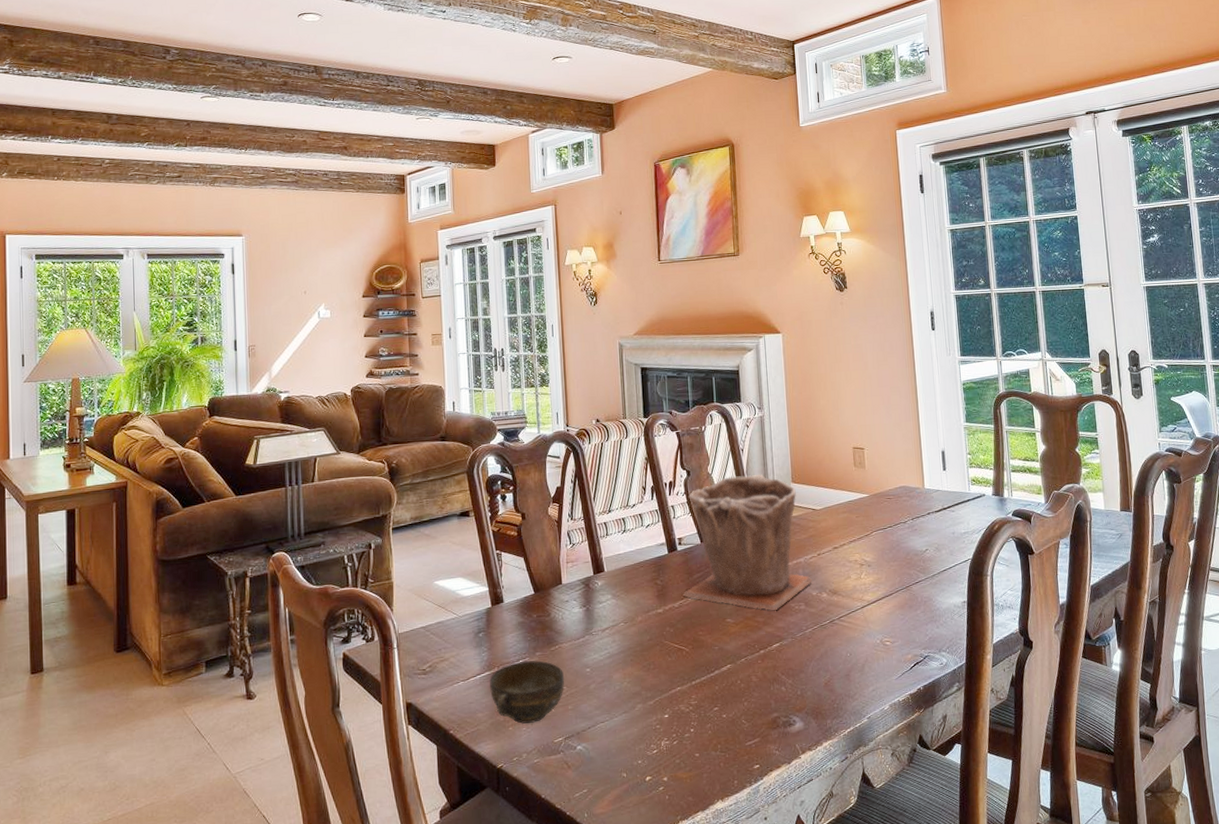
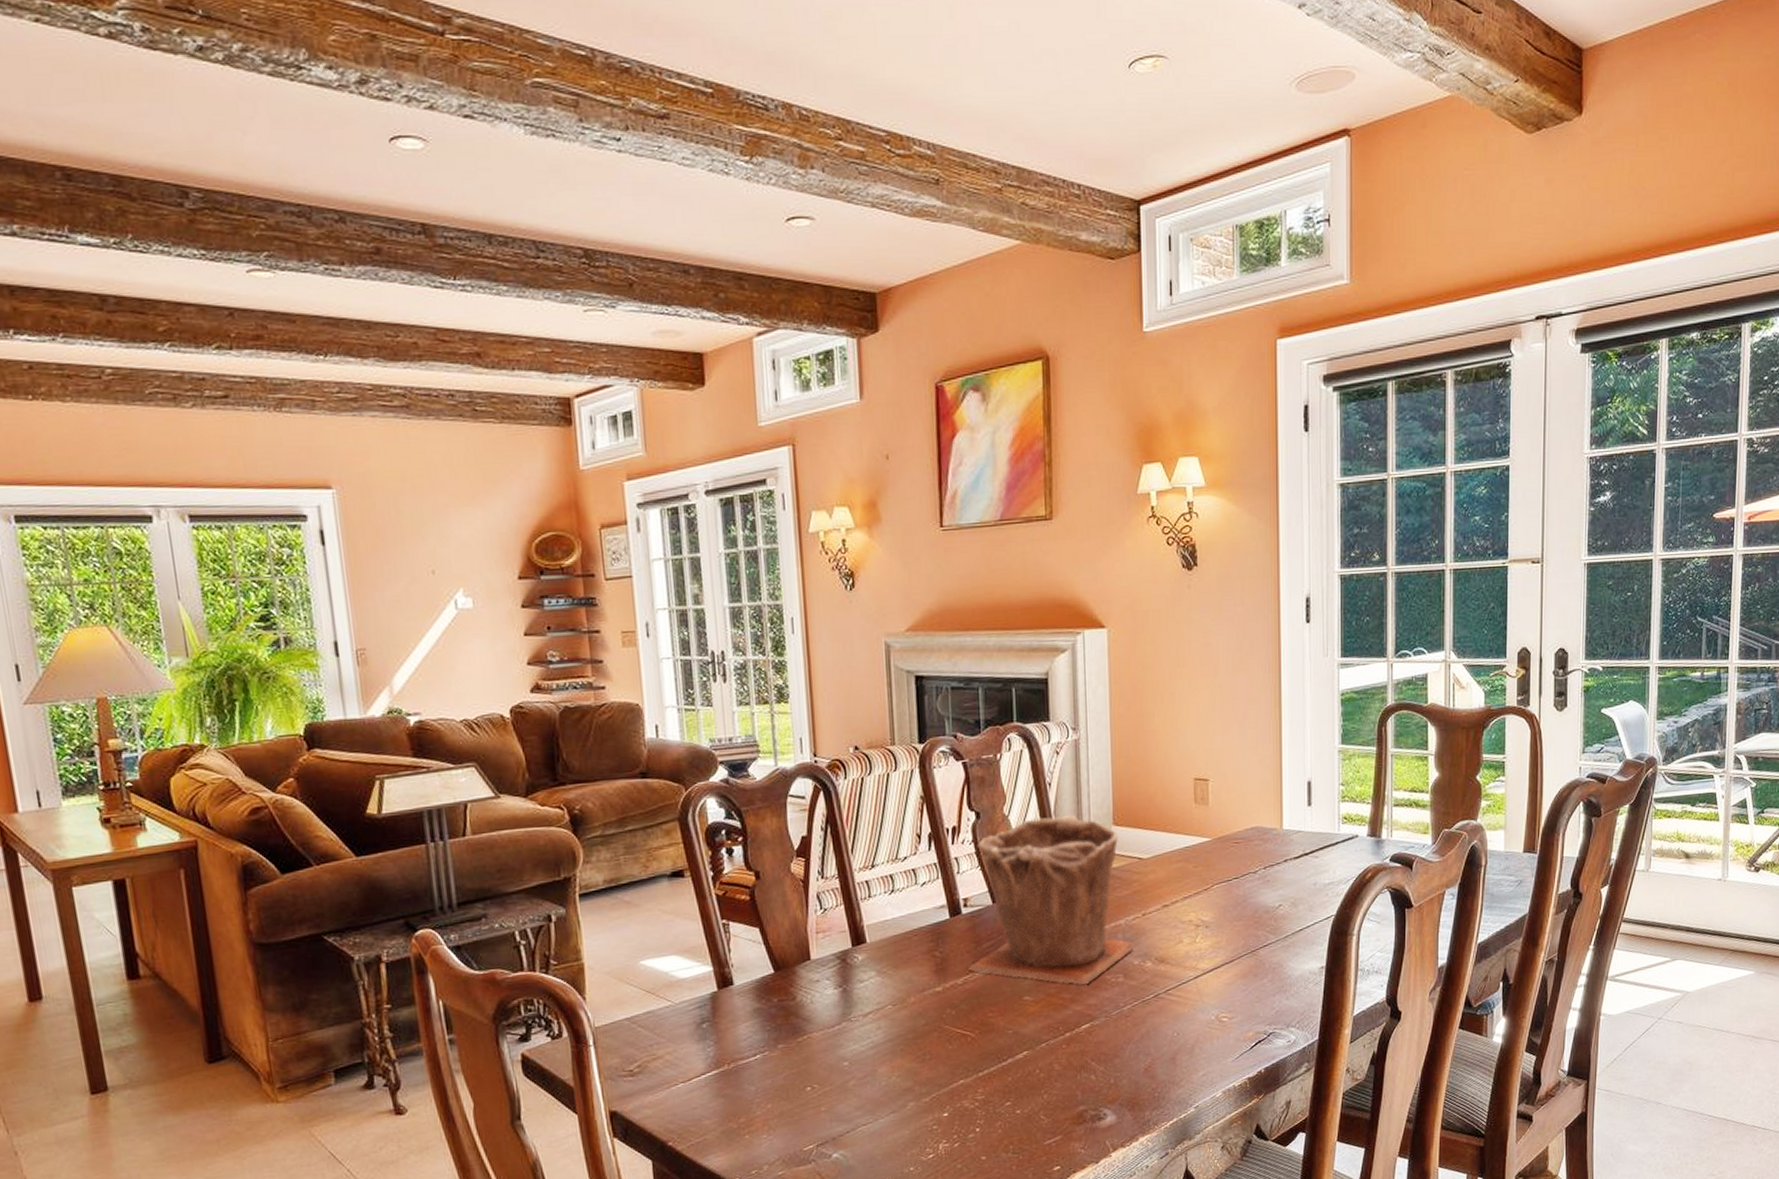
cup: present [490,660,565,724] -> none [718,1054,816,1131]

